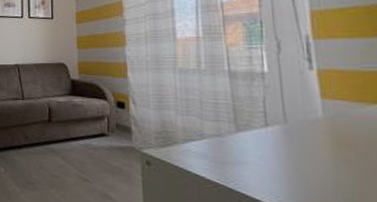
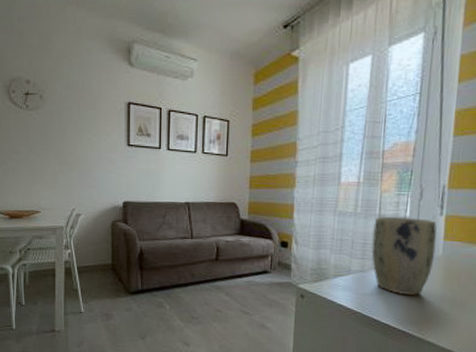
plant pot: none [224,74,314,167] -> present [371,217,437,296]

